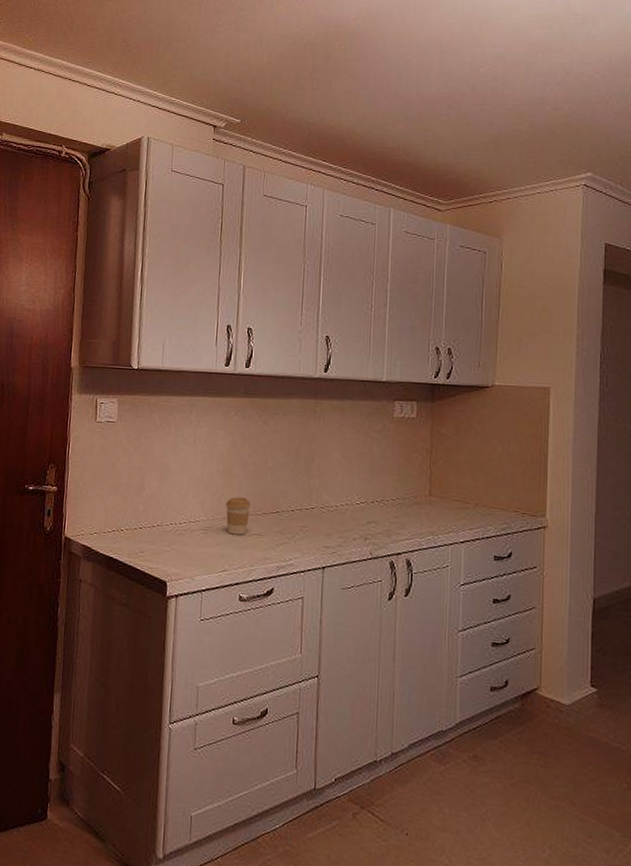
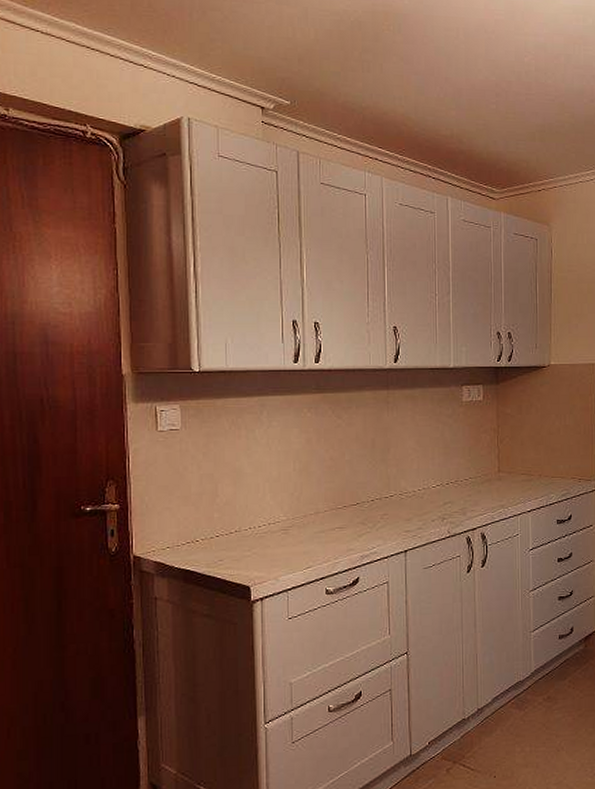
coffee cup: present [226,497,251,535] -> none [305,493,331,531]

